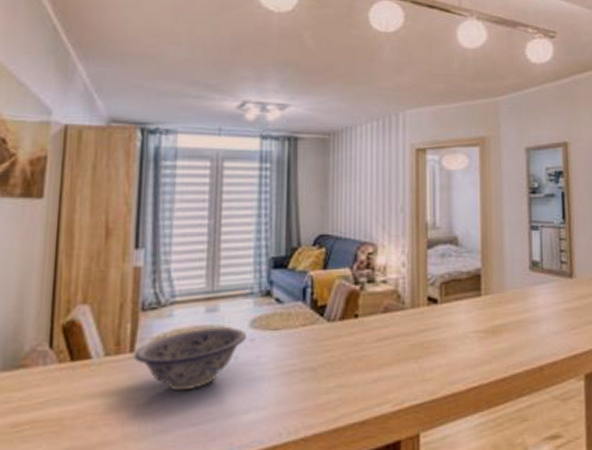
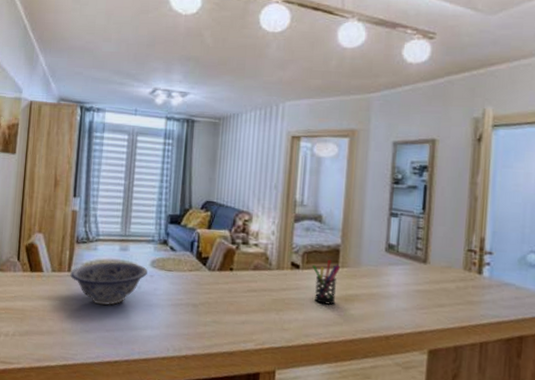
pen holder: none [452,287,484,342] -> present [312,259,341,305]

